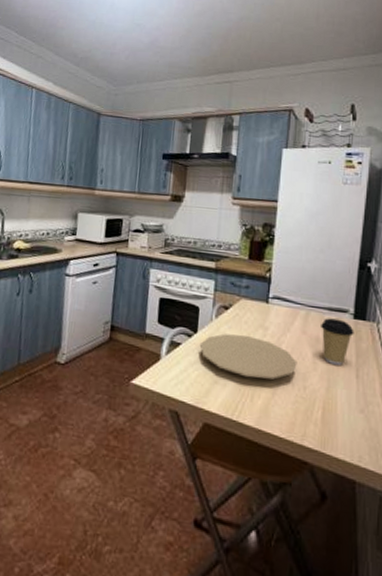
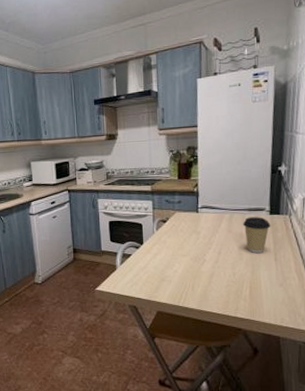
plate: present [199,333,297,380] -> none [146,241,227,273]

